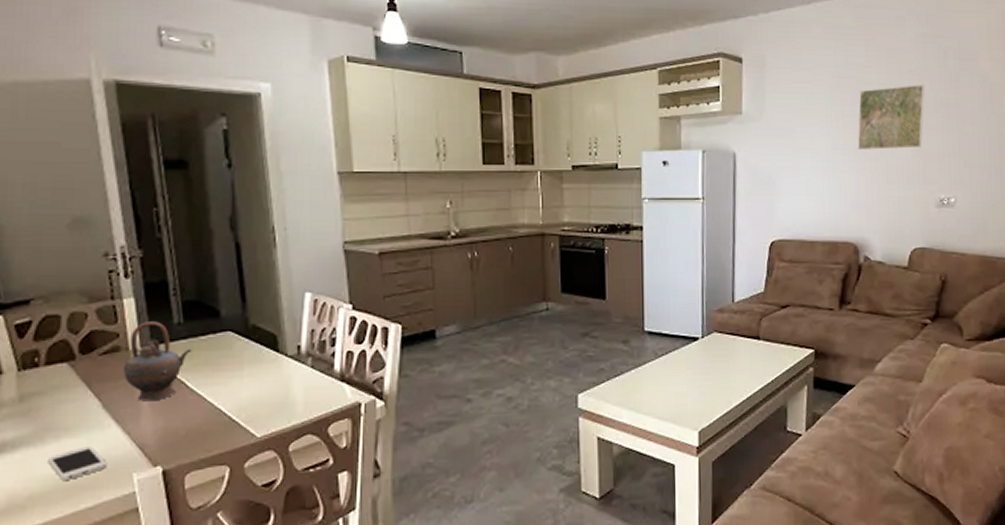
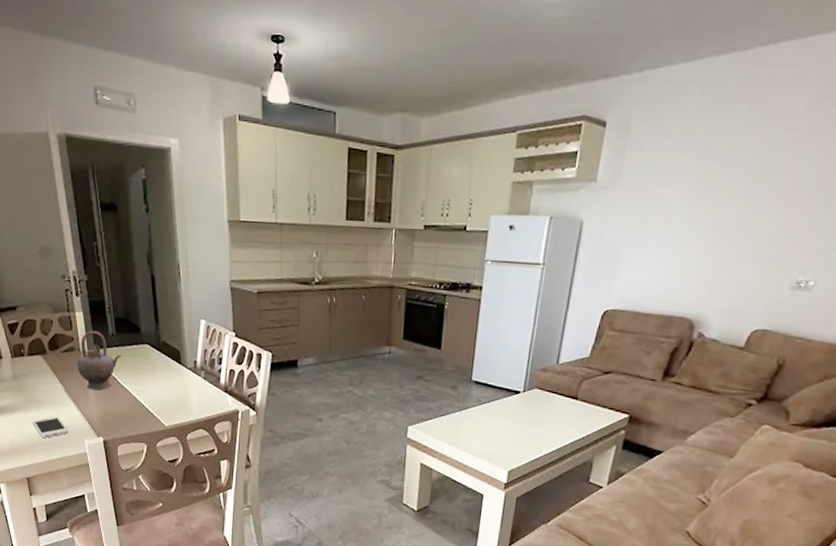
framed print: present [857,83,925,150] -> none [714,154,810,226]

